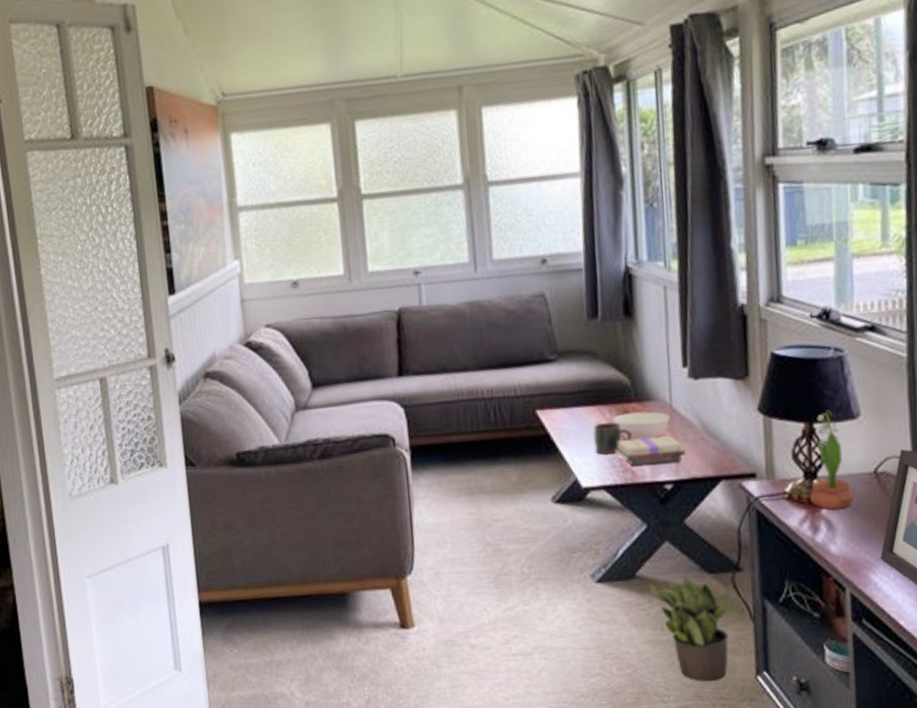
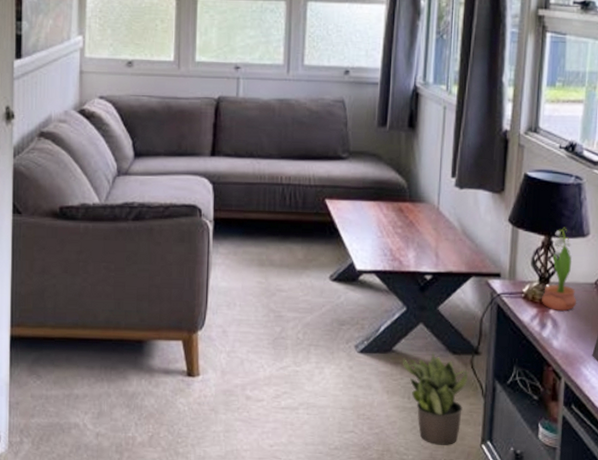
mug: present [592,422,632,456] -> none [370,216,403,245]
bowl: present [612,411,670,441] -> none [388,211,436,235]
books: present [614,436,686,466] -> none [387,233,446,257]

